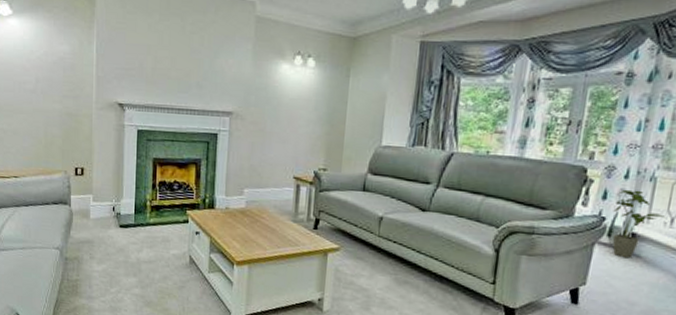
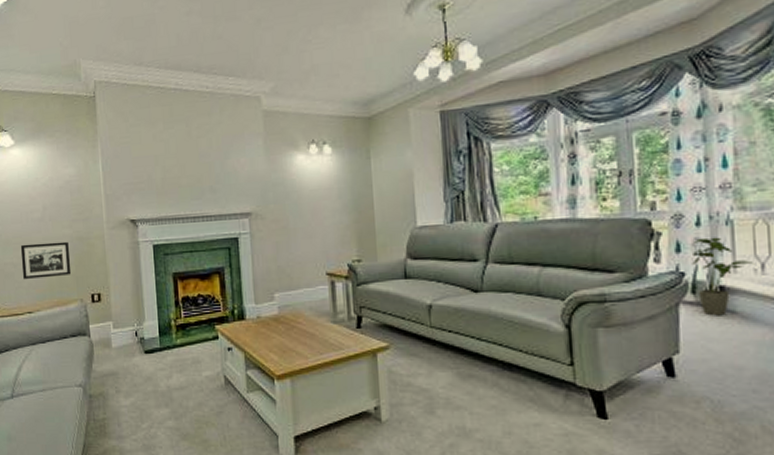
picture frame: none [11,112,58,147] -> present [20,241,72,279]

